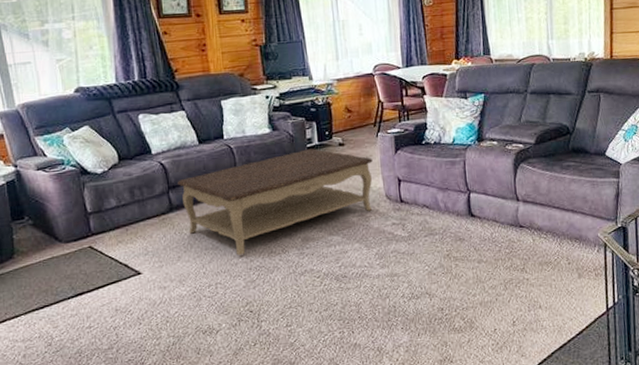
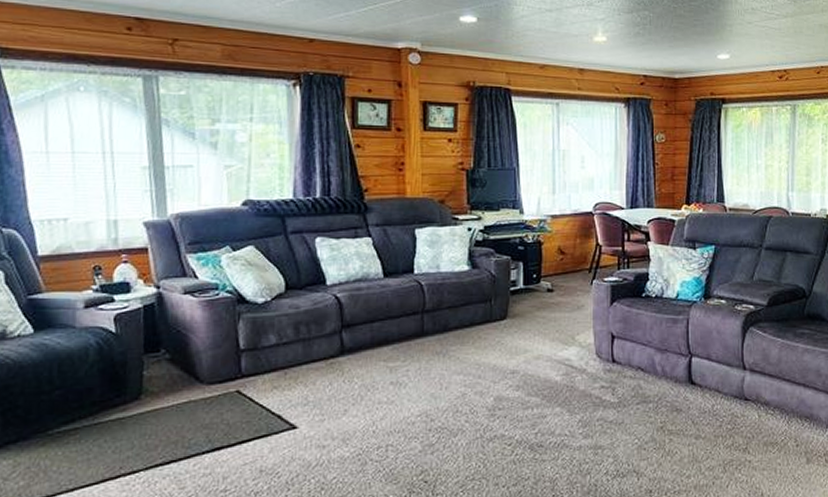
coffee table: present [178,149,373,256] -> none [354,293,584,413]

